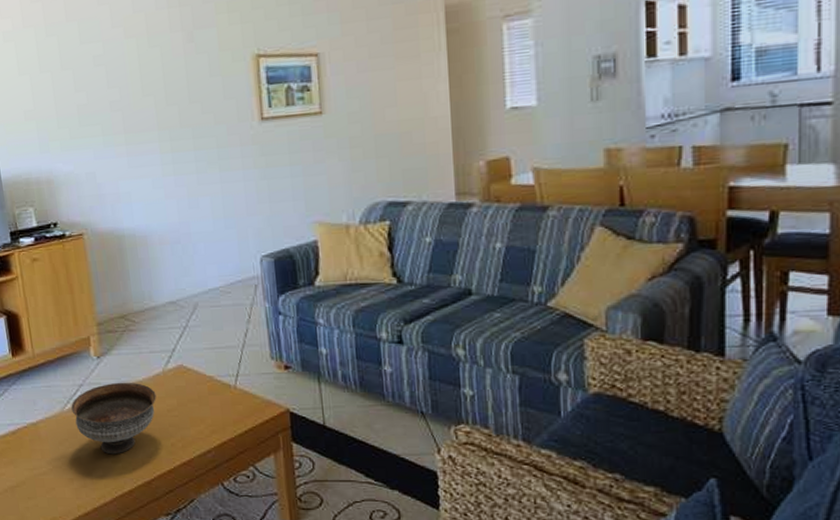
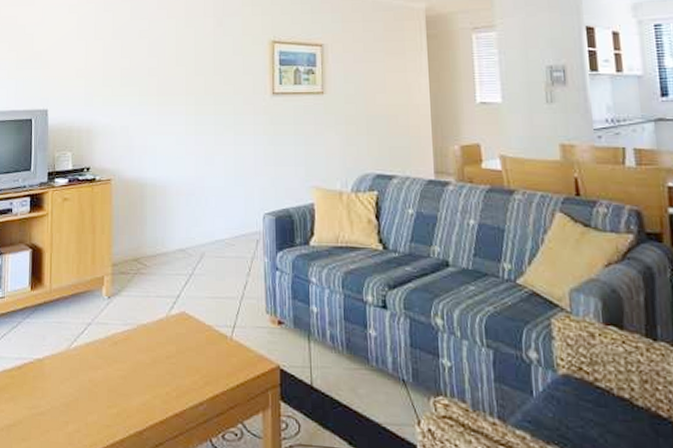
bowl: present [71,382,156,455] -> none [77,324,157,399]

